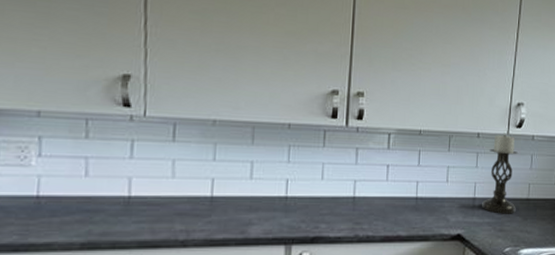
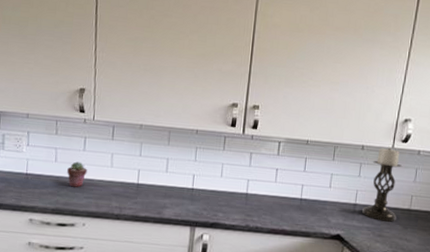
potted succulent: none [104,174,137,209] -> present [67,161,87,188]

